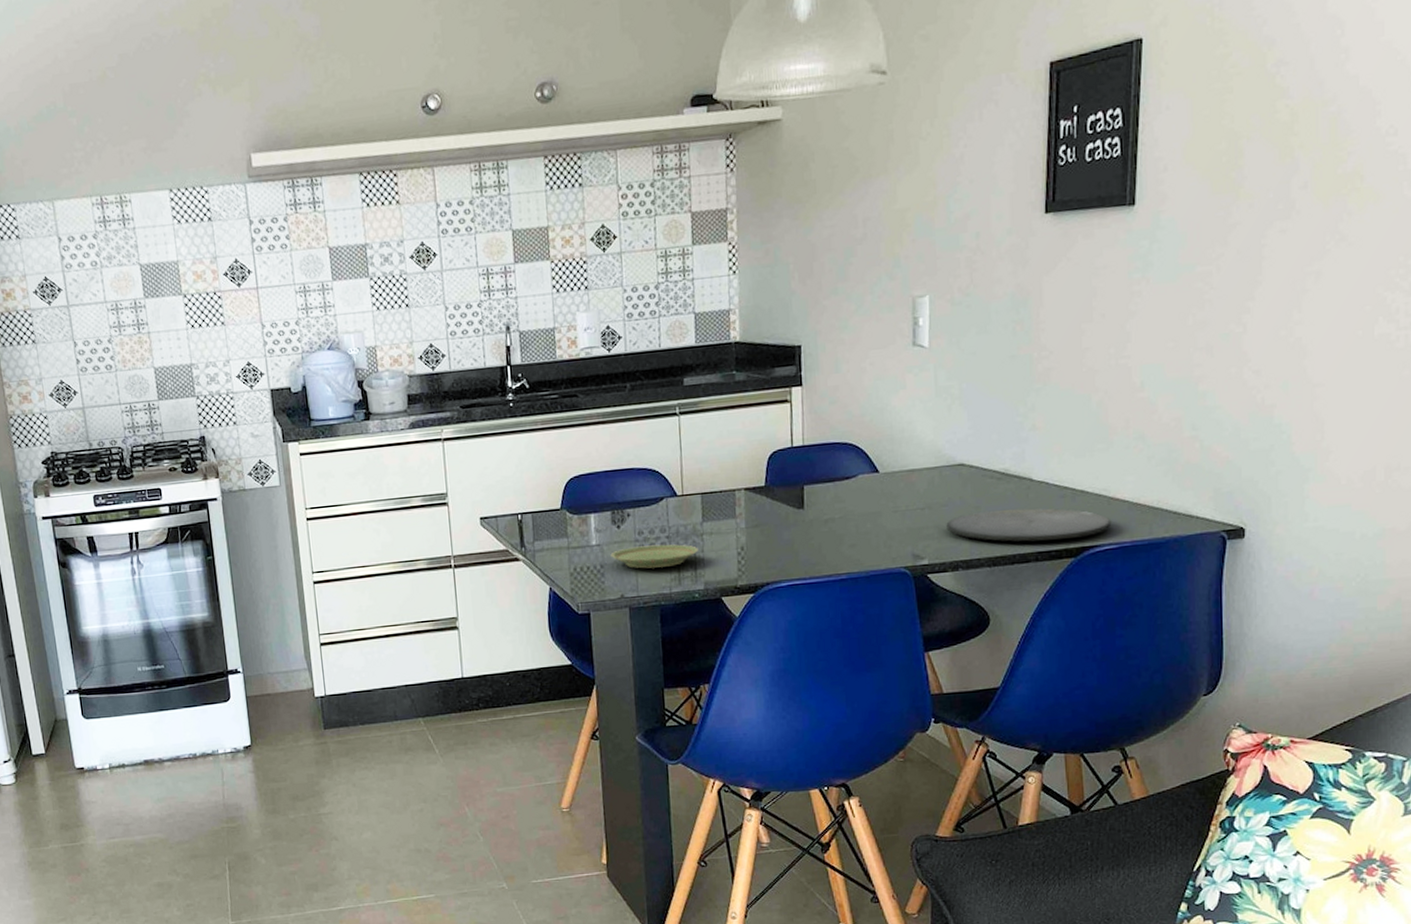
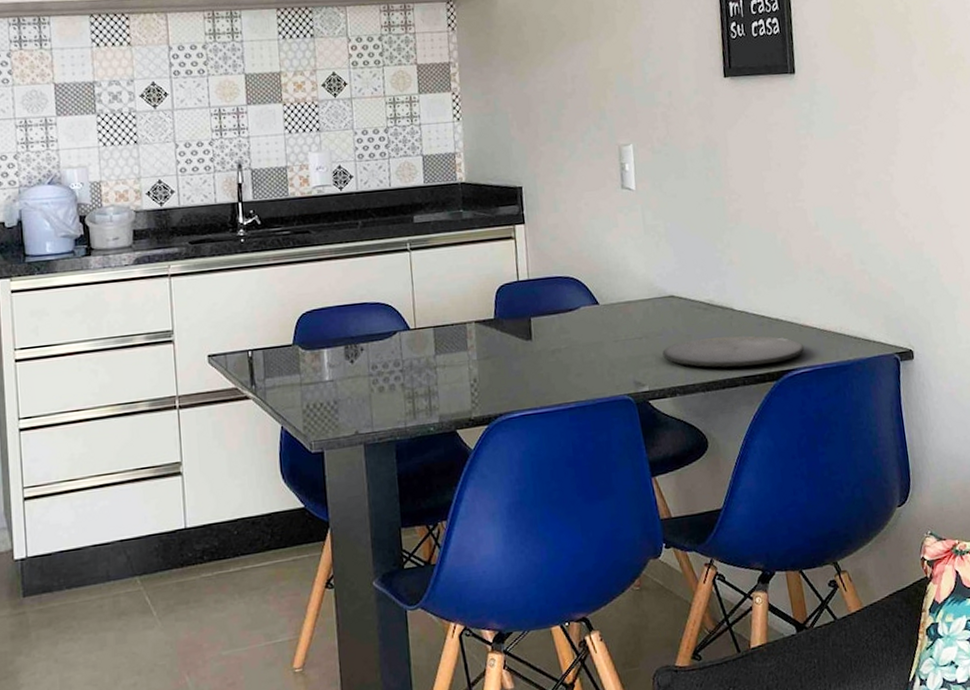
plate: present [610,544,698,569] -> none [344,378,432,404]

